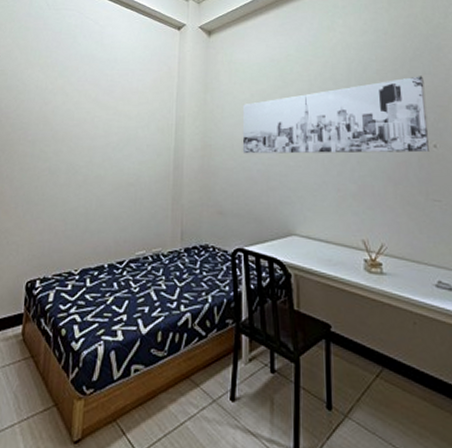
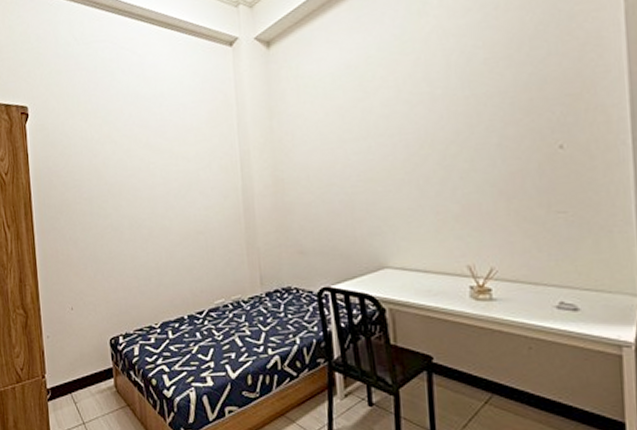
wall art: present [242,76,429,154] -> none [317,58,553,184]

